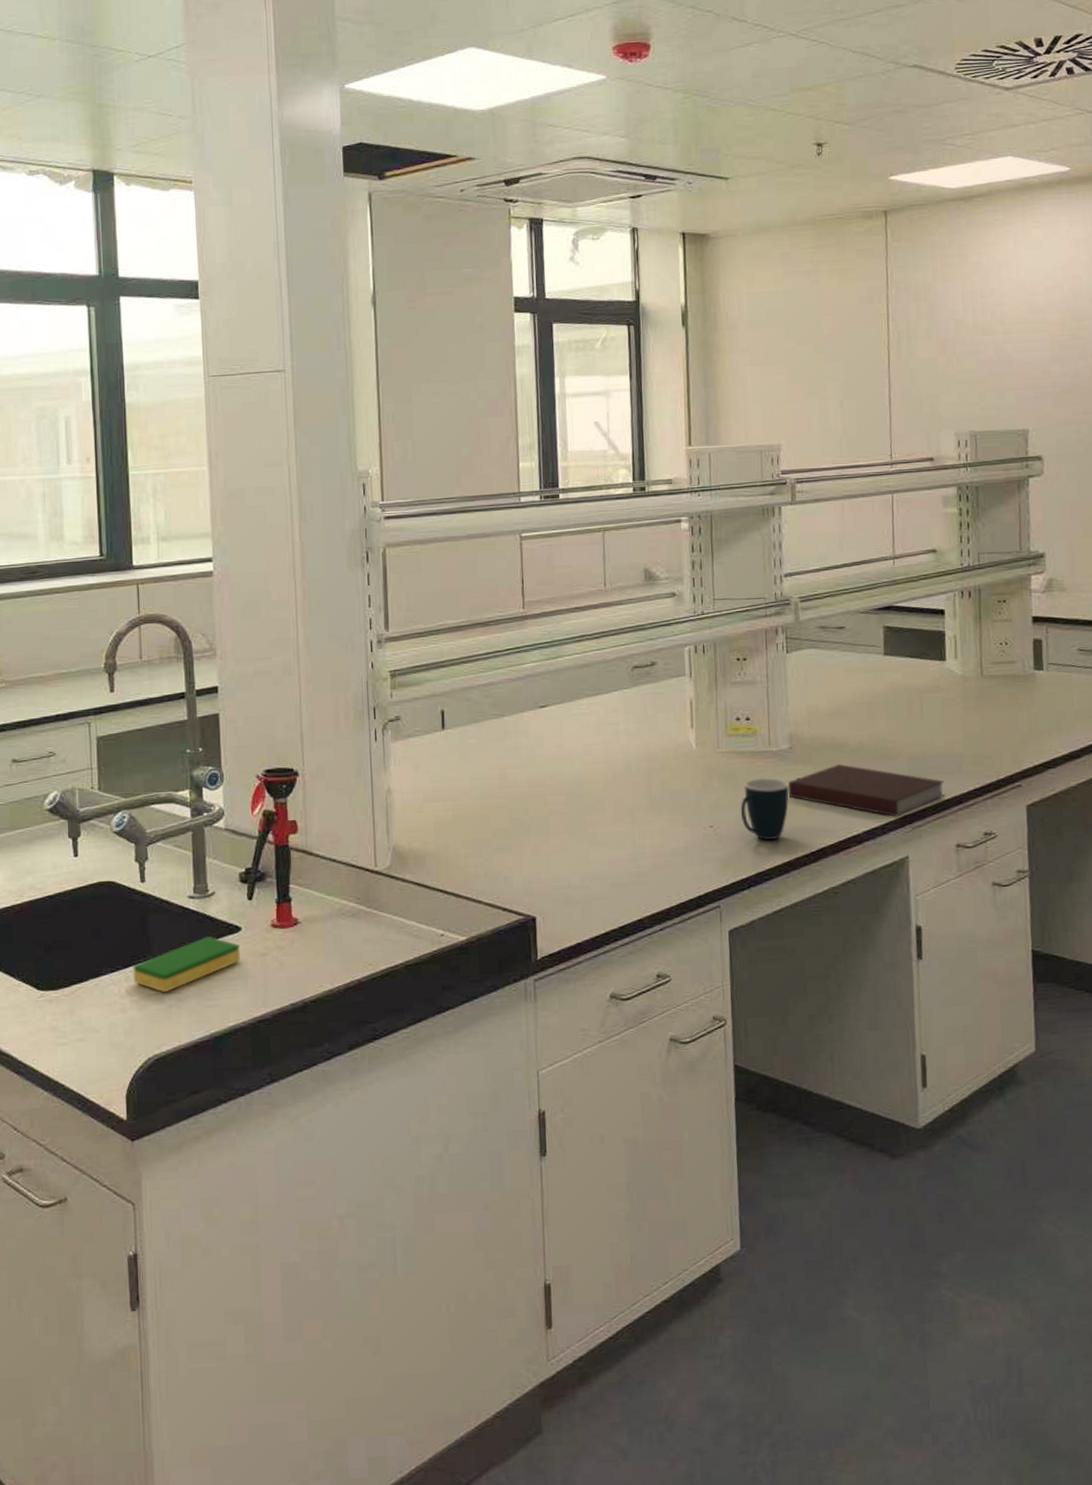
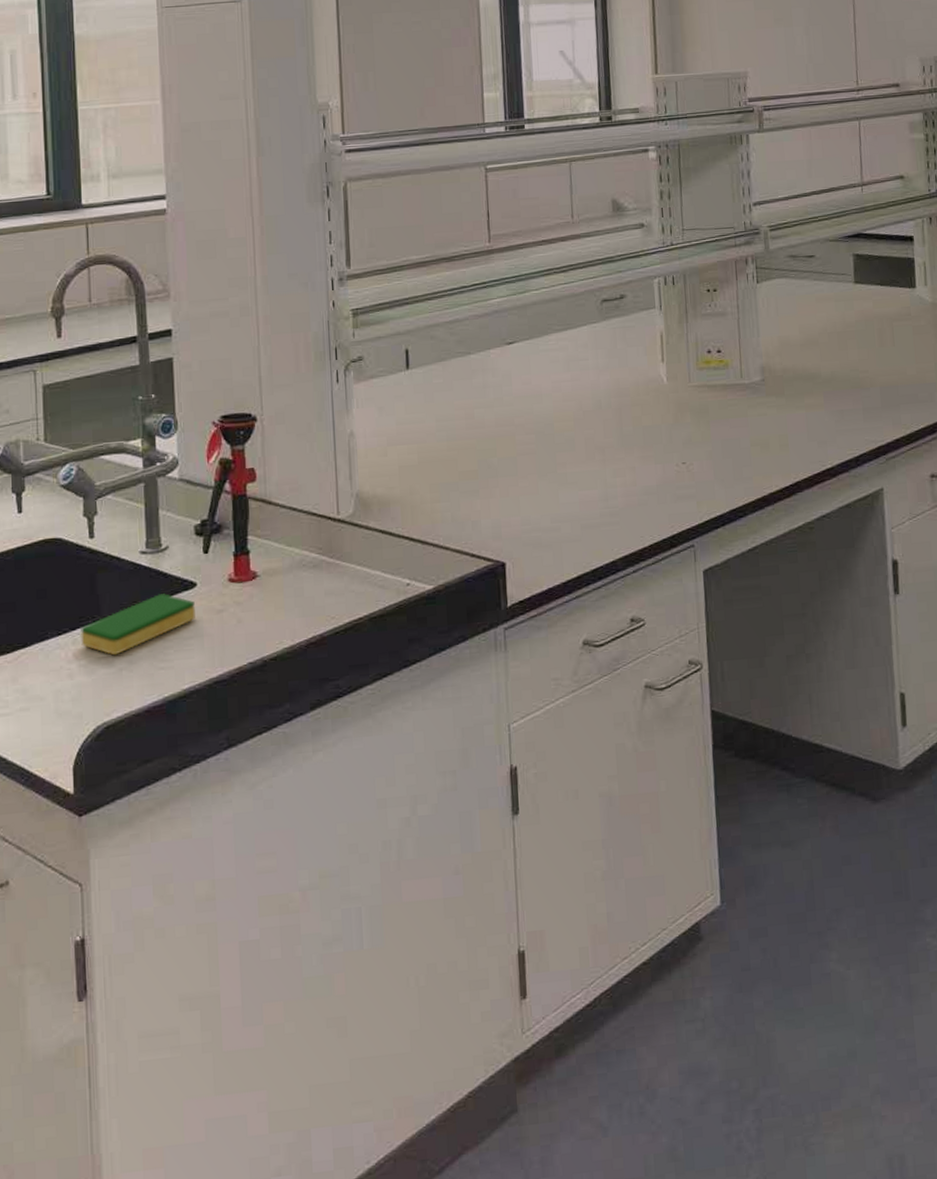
mug: present [740,777,789,840] -> none [713,411,762,476]
notebook: present [787,763,945,817] -> none [760,395,919,448]

